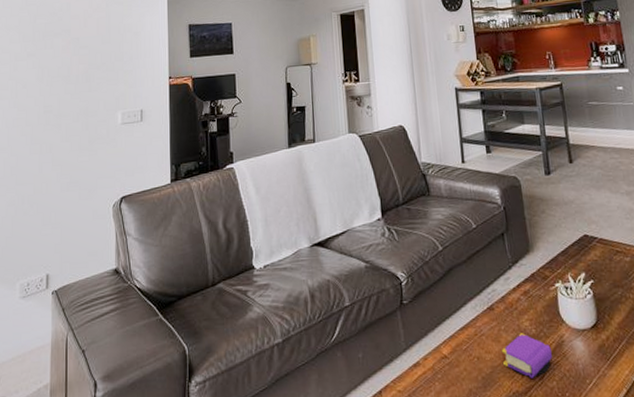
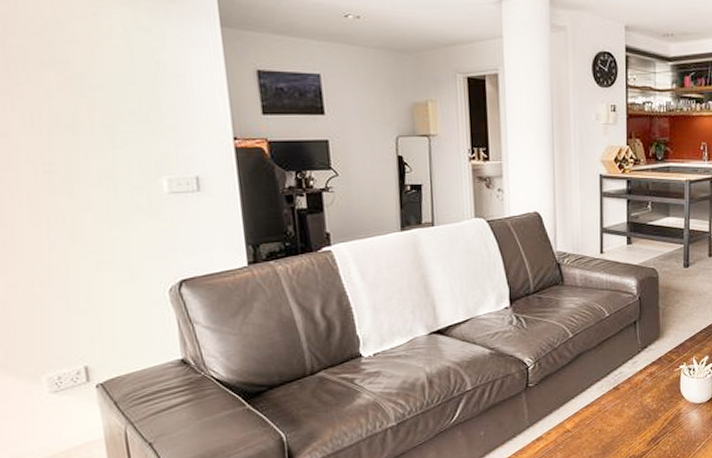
book: present [501,333,552,378] -> none [622,408,668,445]

